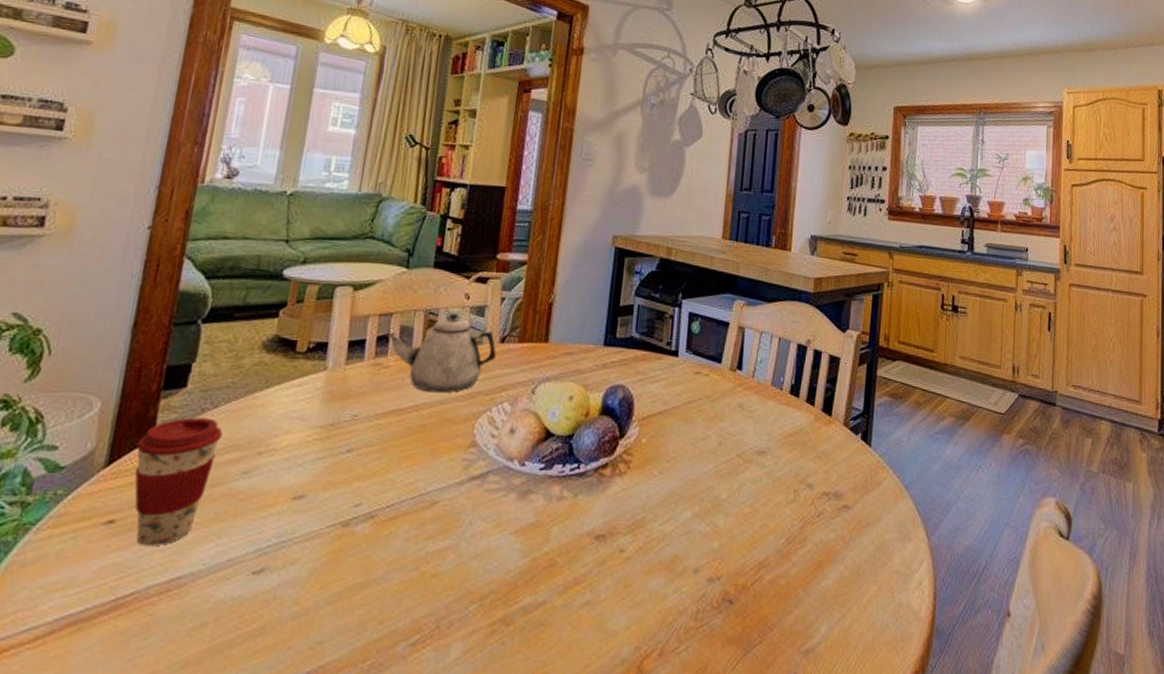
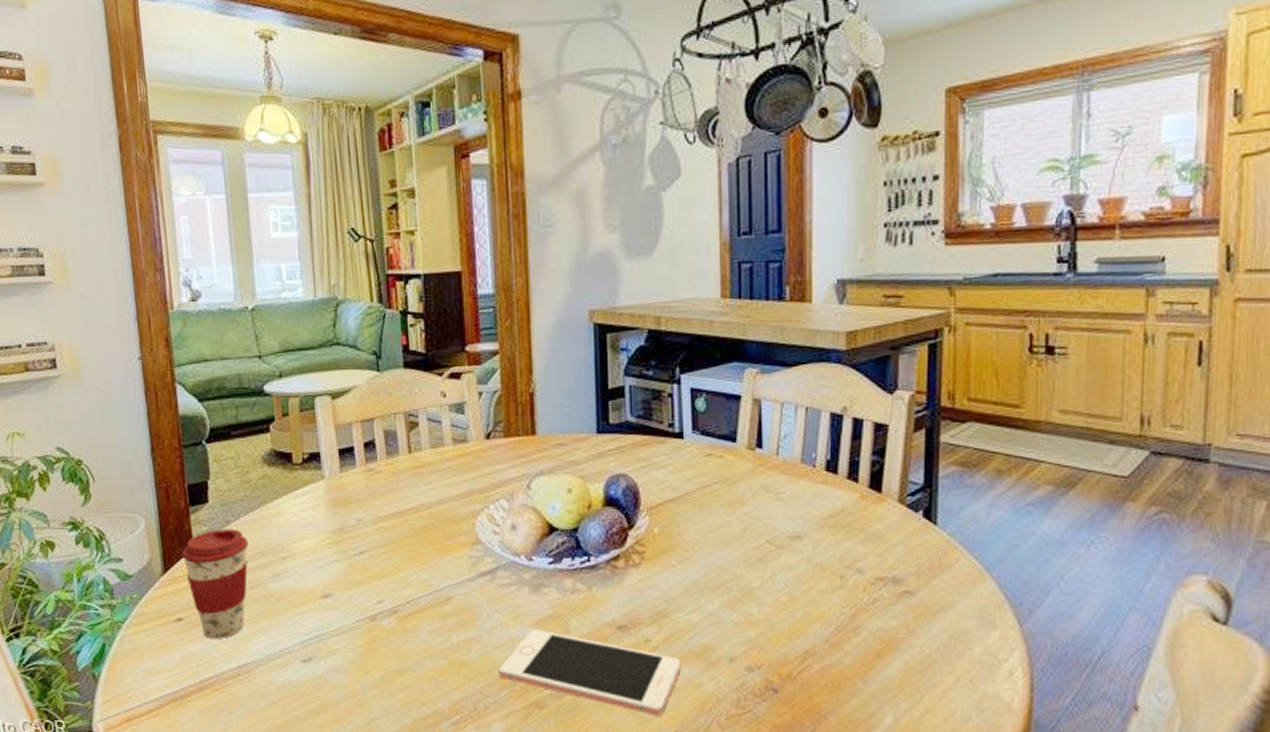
teapot: present [388,313,496,393] -> none [373,413,484,494]
cell phone: none [469,538,650,631] -> present [498,629,681,716]

